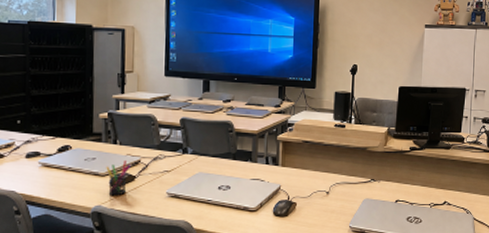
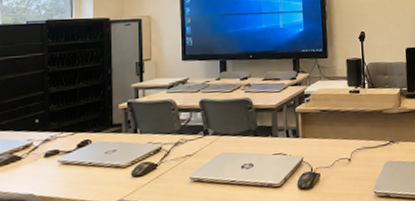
pen holder: present [106,159,130,196] -> none [127,148,152,188]

